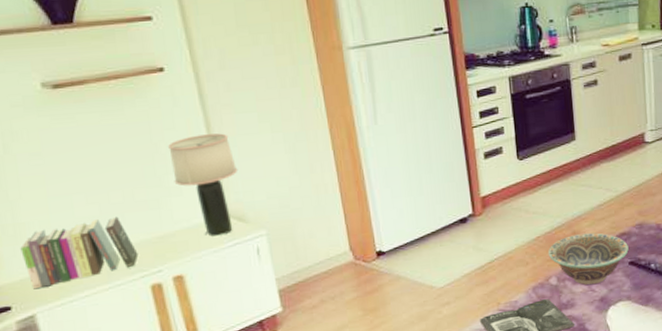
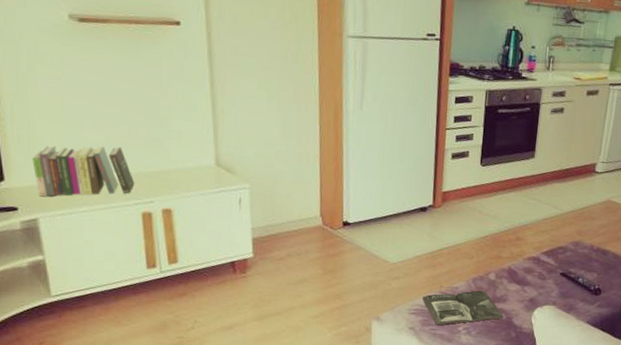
table lamp: present [168,133,238,237] -> none [174,88,233,182]
decorative bowl: present [547,232,629,285] -> none [491,240,563,286]

